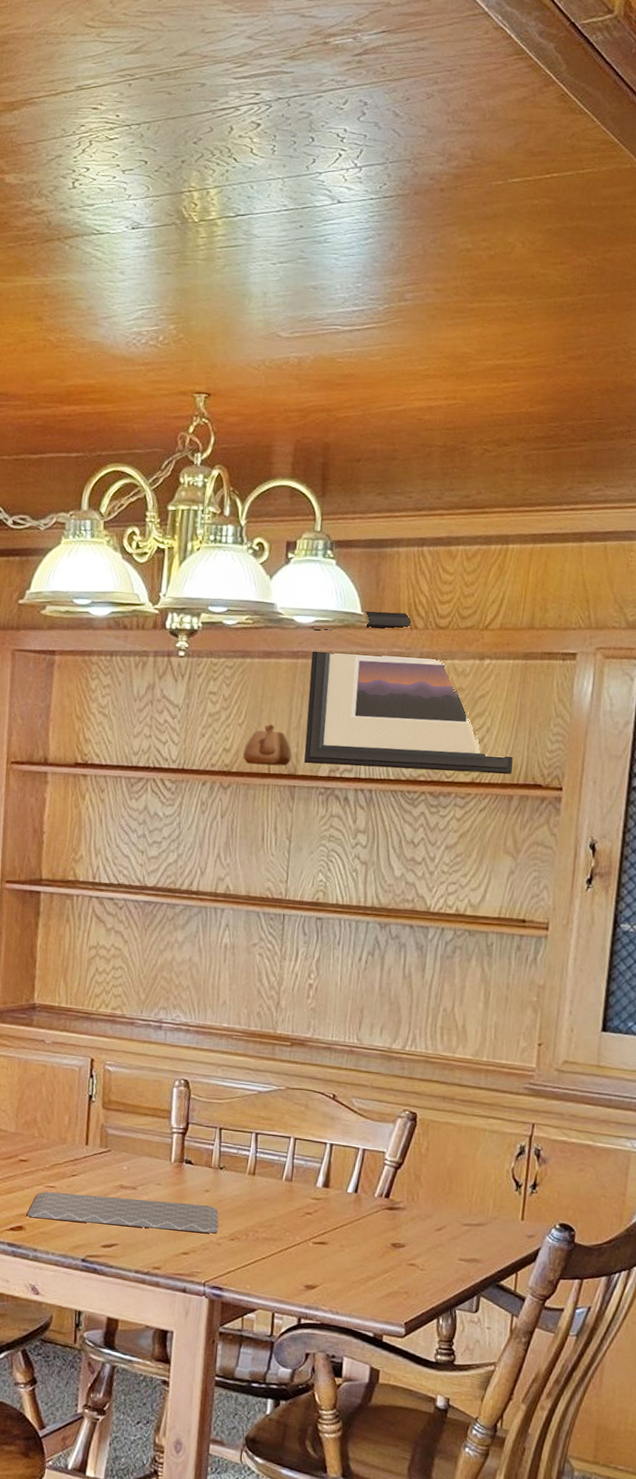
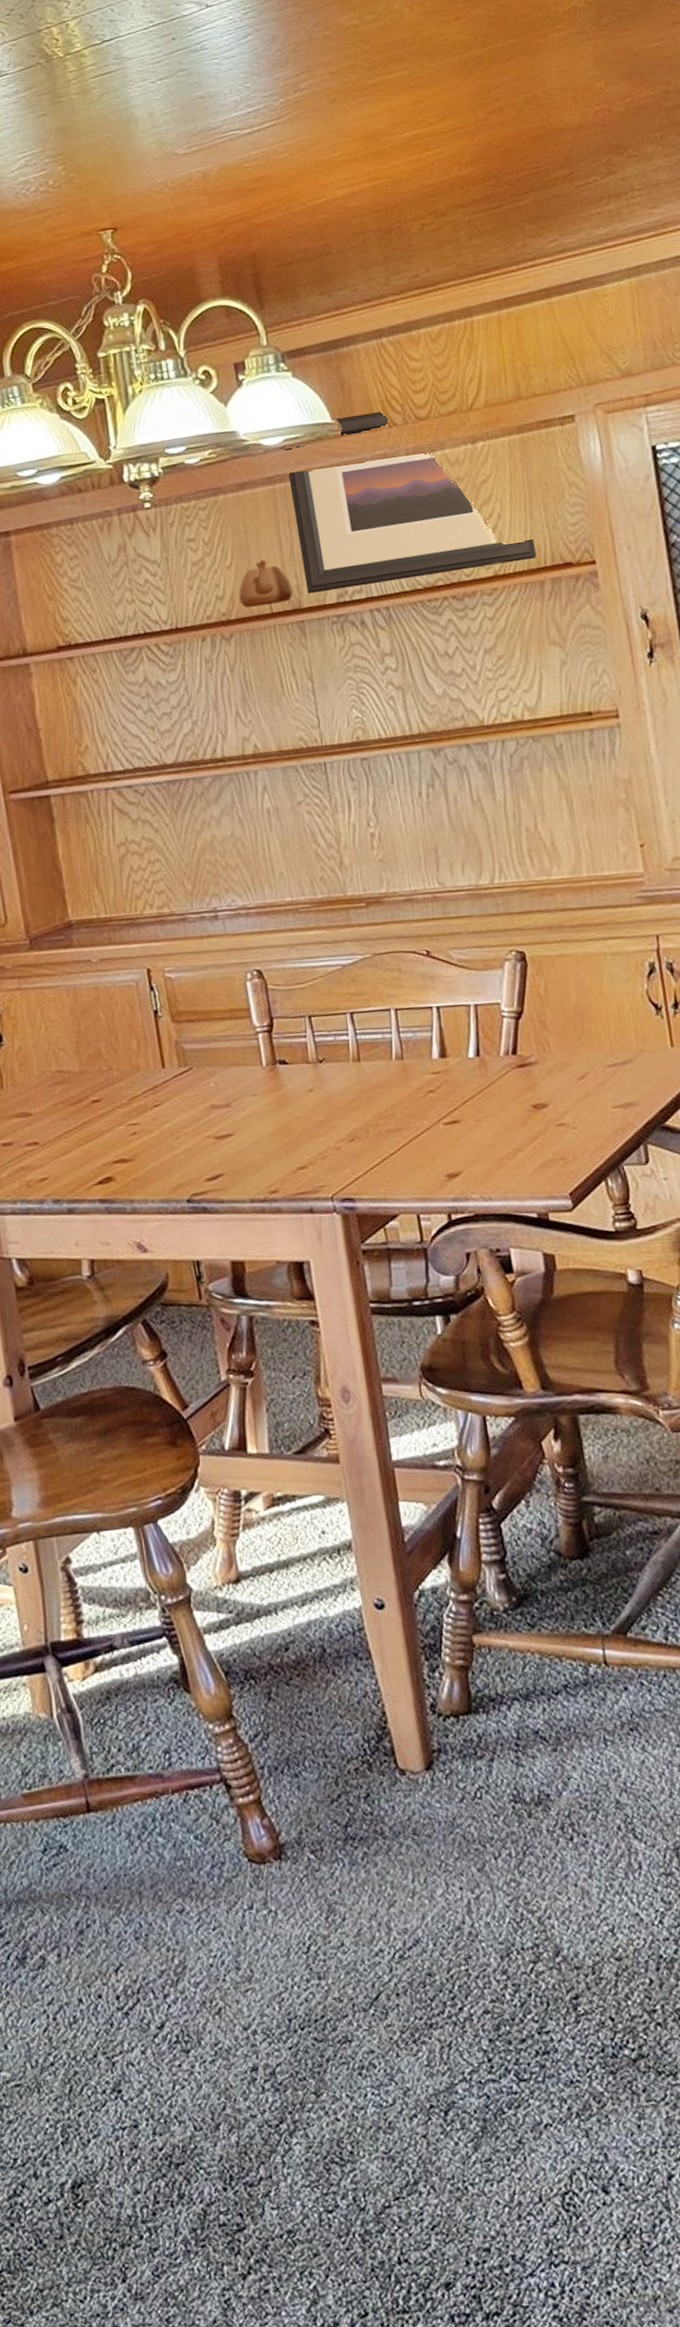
placemat: present [26,1191,219,1234] -> none [113,1106,335,1165]

